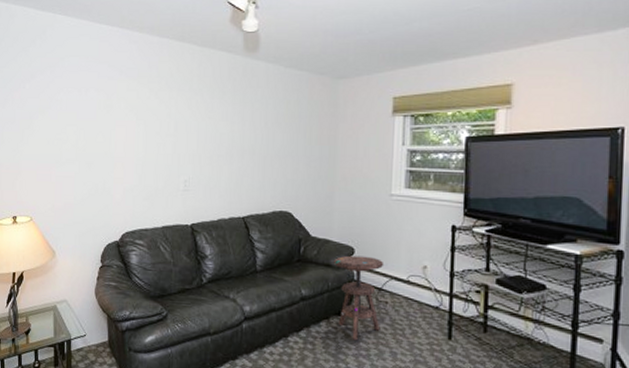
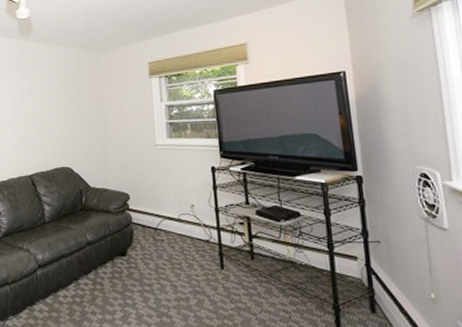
side table: present [333,255,384,341] -> none [112,200,160,278]

